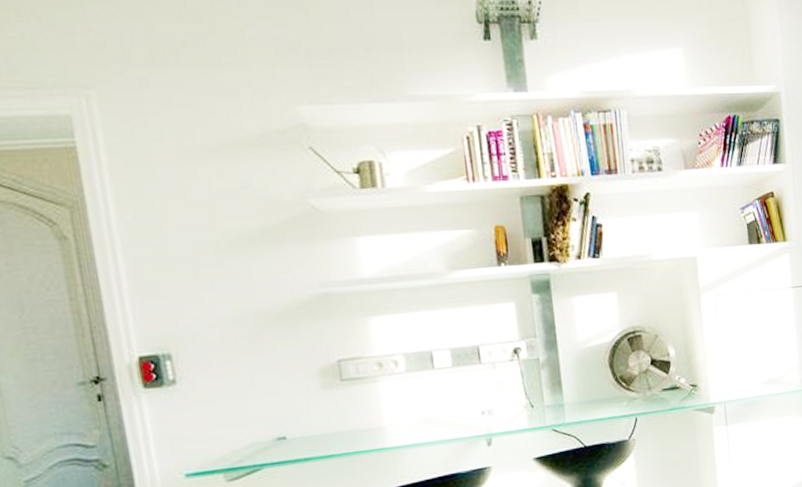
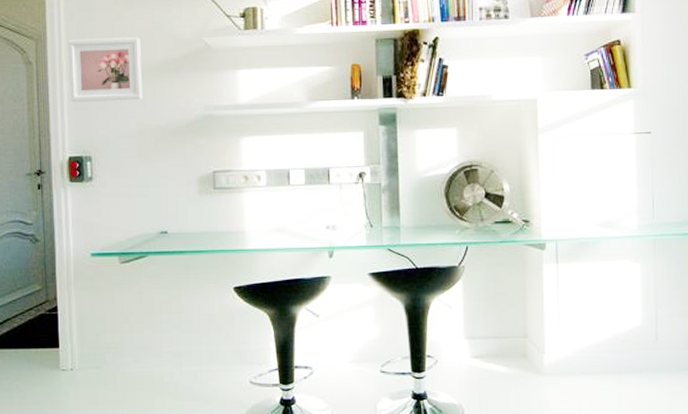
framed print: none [119,200,234,286] -> present [68,37,142,102]

